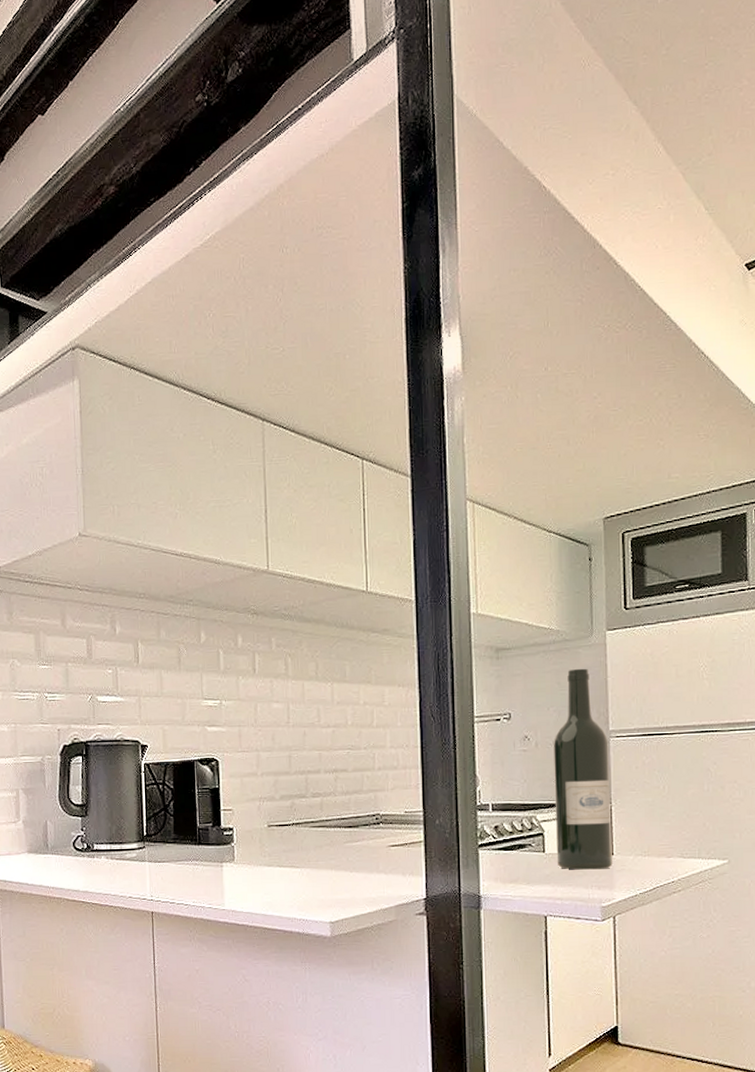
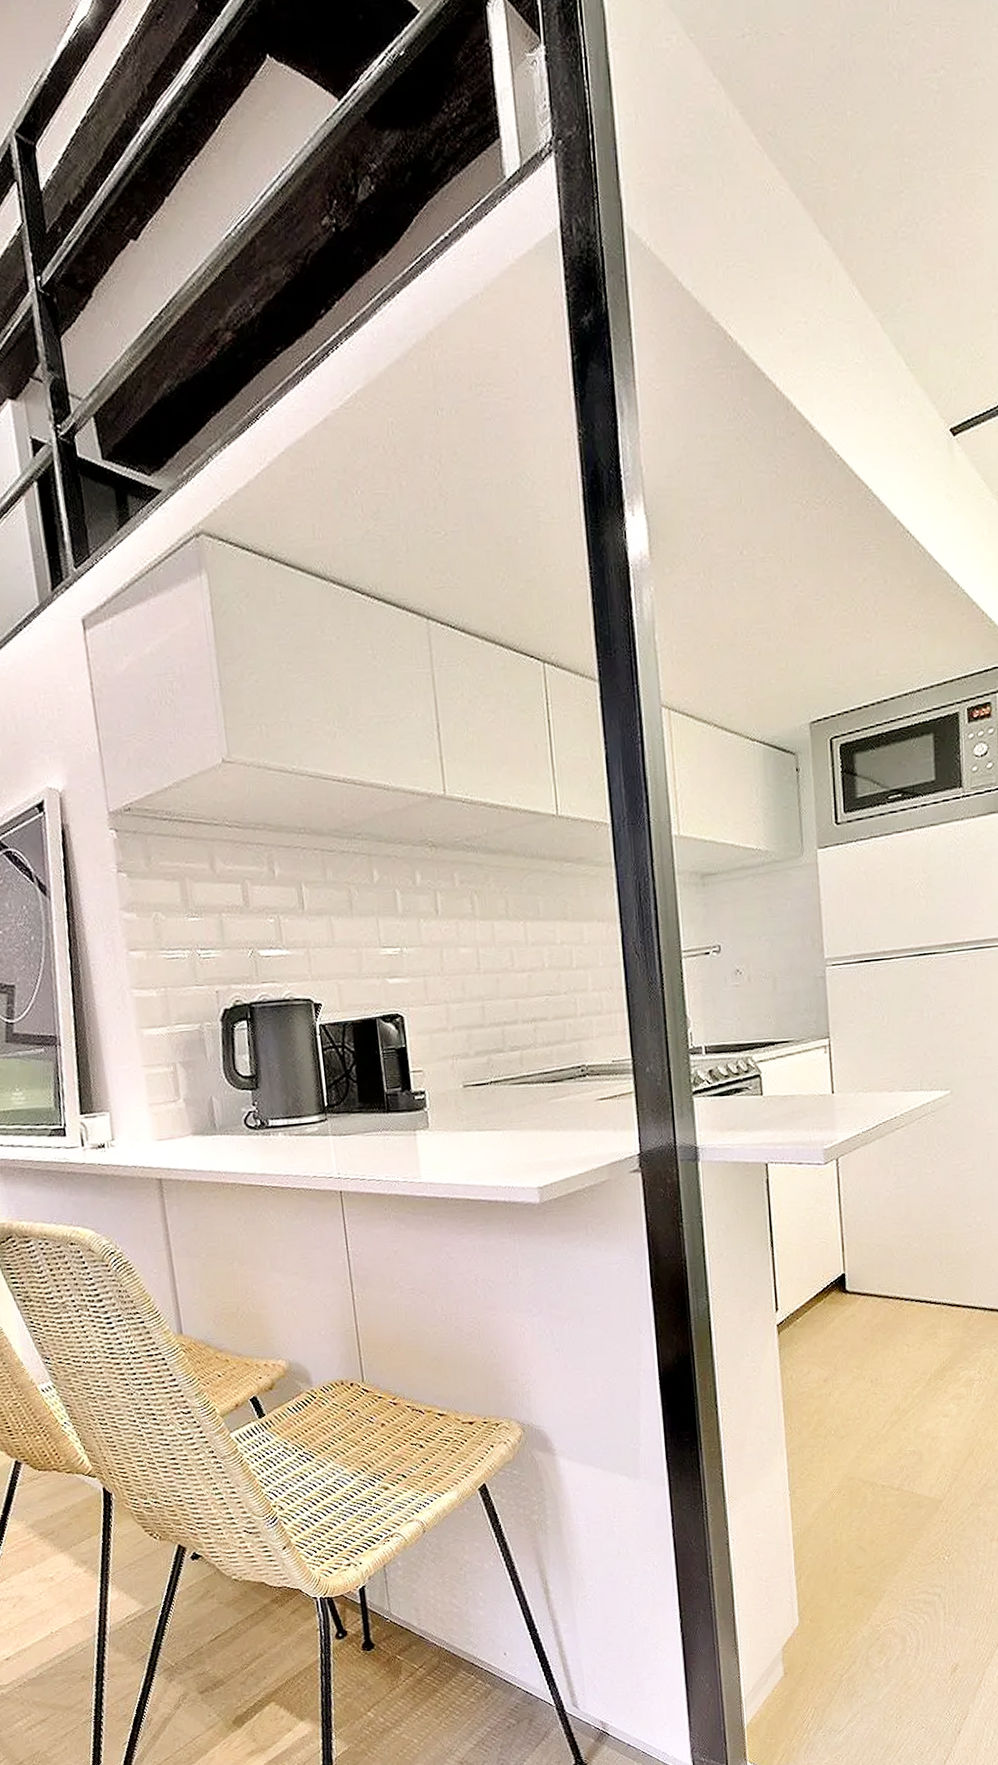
wine bottle: present [554,668,612,870] -> none [767,891,833,1112]

